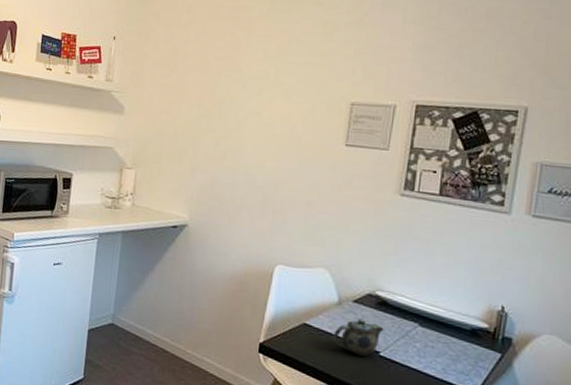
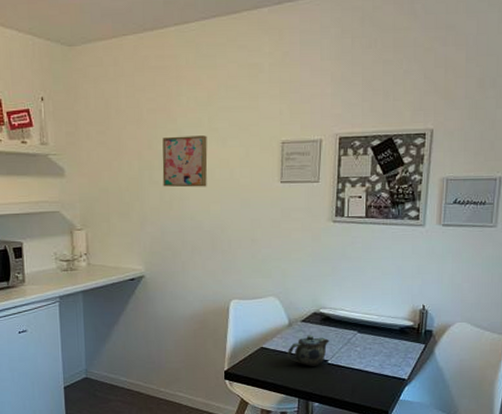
wall art: none [219,86,272,141] -> present [162,135,208,188]

